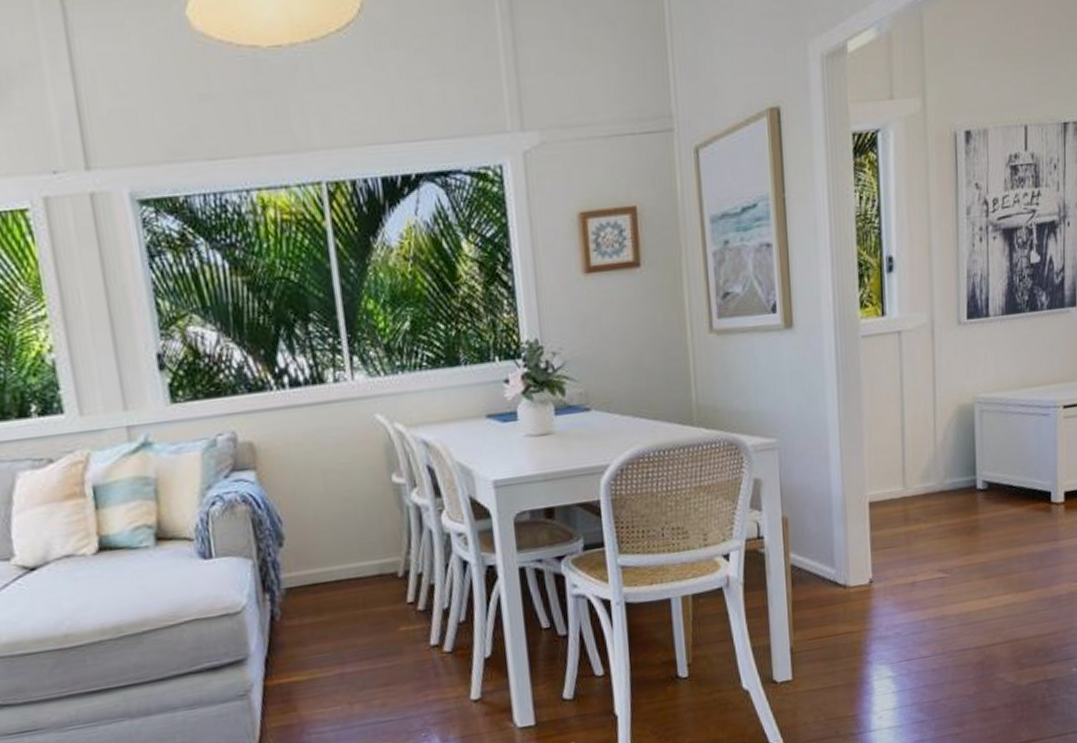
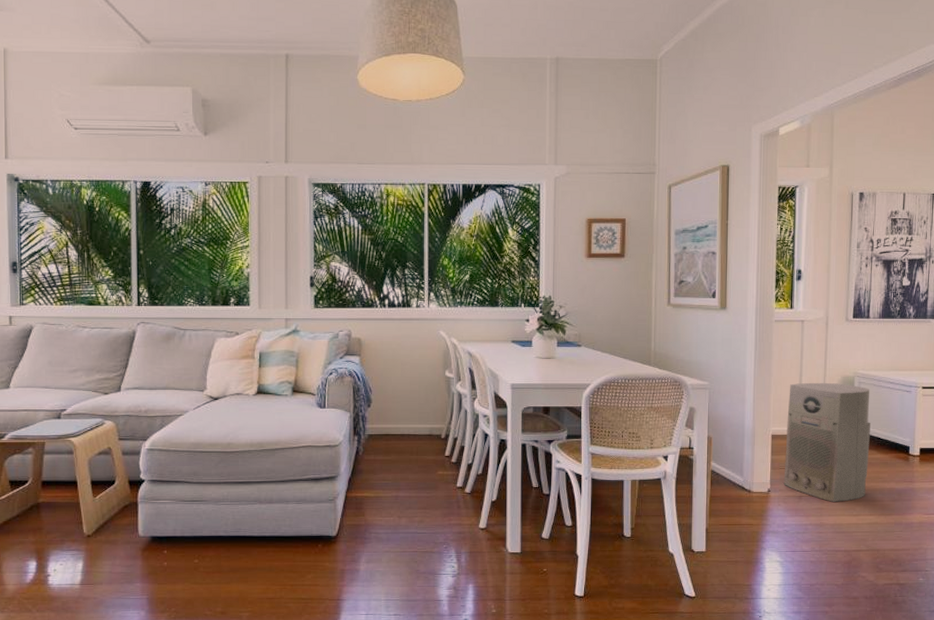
air purifier: none [888,415,1000,584] -> present [783,382,870,502]

